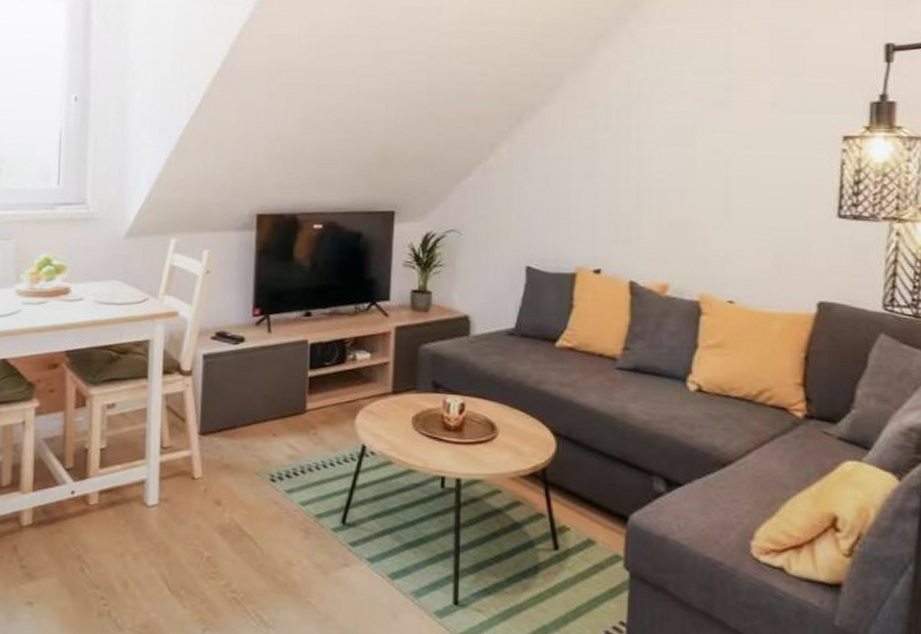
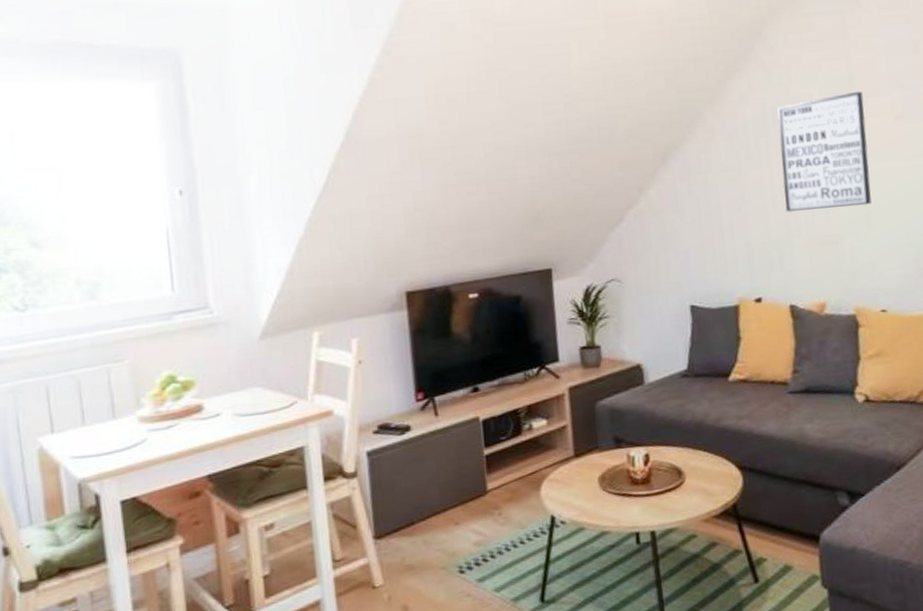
wall art: none [639,73,739,192] -> present [777,91,872,213]

